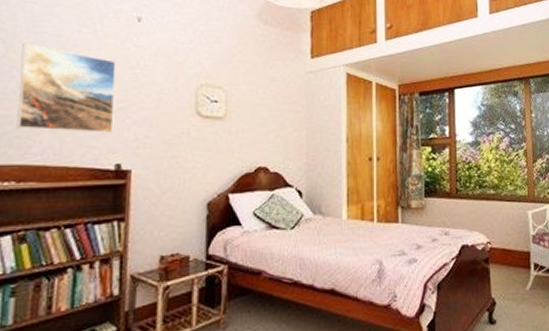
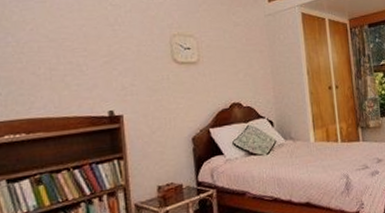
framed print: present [16,43,116,133] -> none [13,11,103,88]

